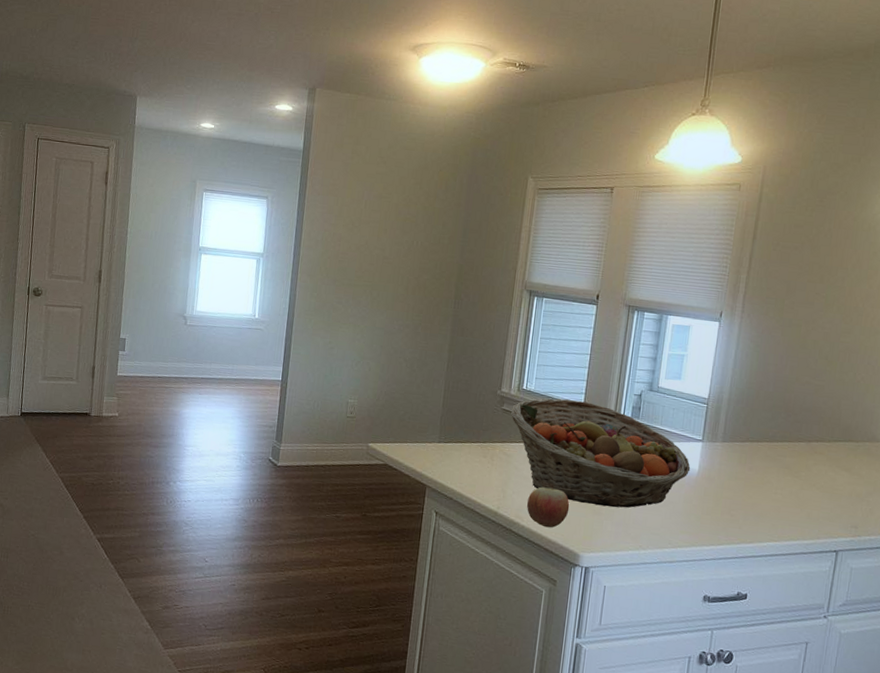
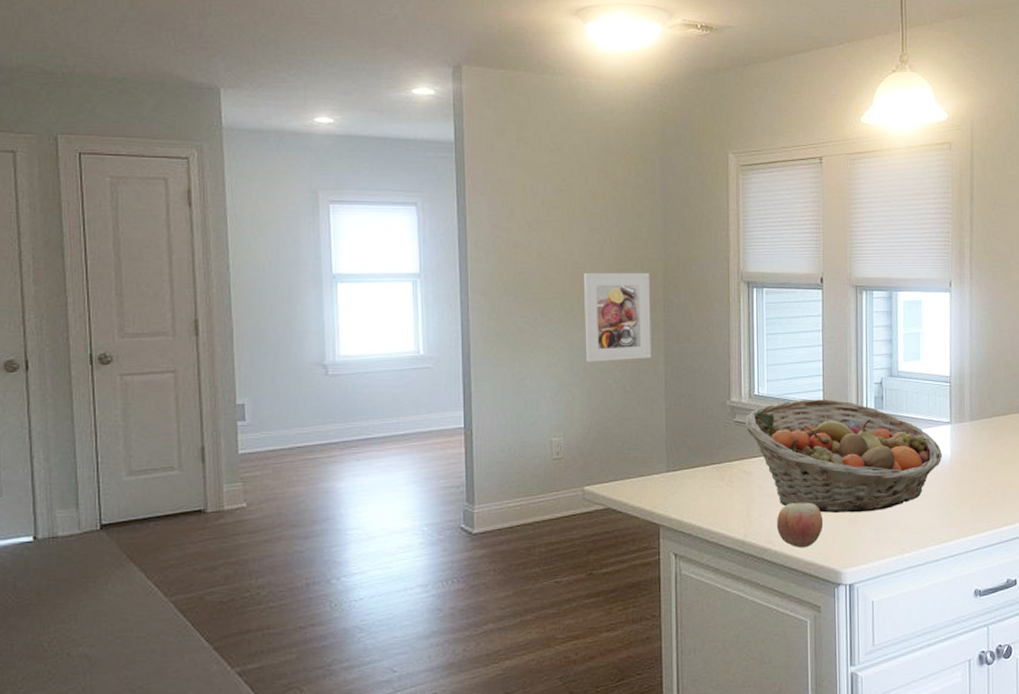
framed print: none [384,267,446,345] -> present [584,272,652,362]

